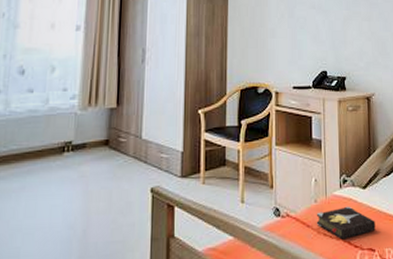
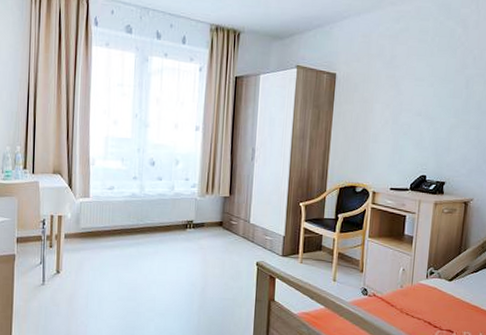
hardback book: present [316,206,376,240] -> none [400,293,457,320]

